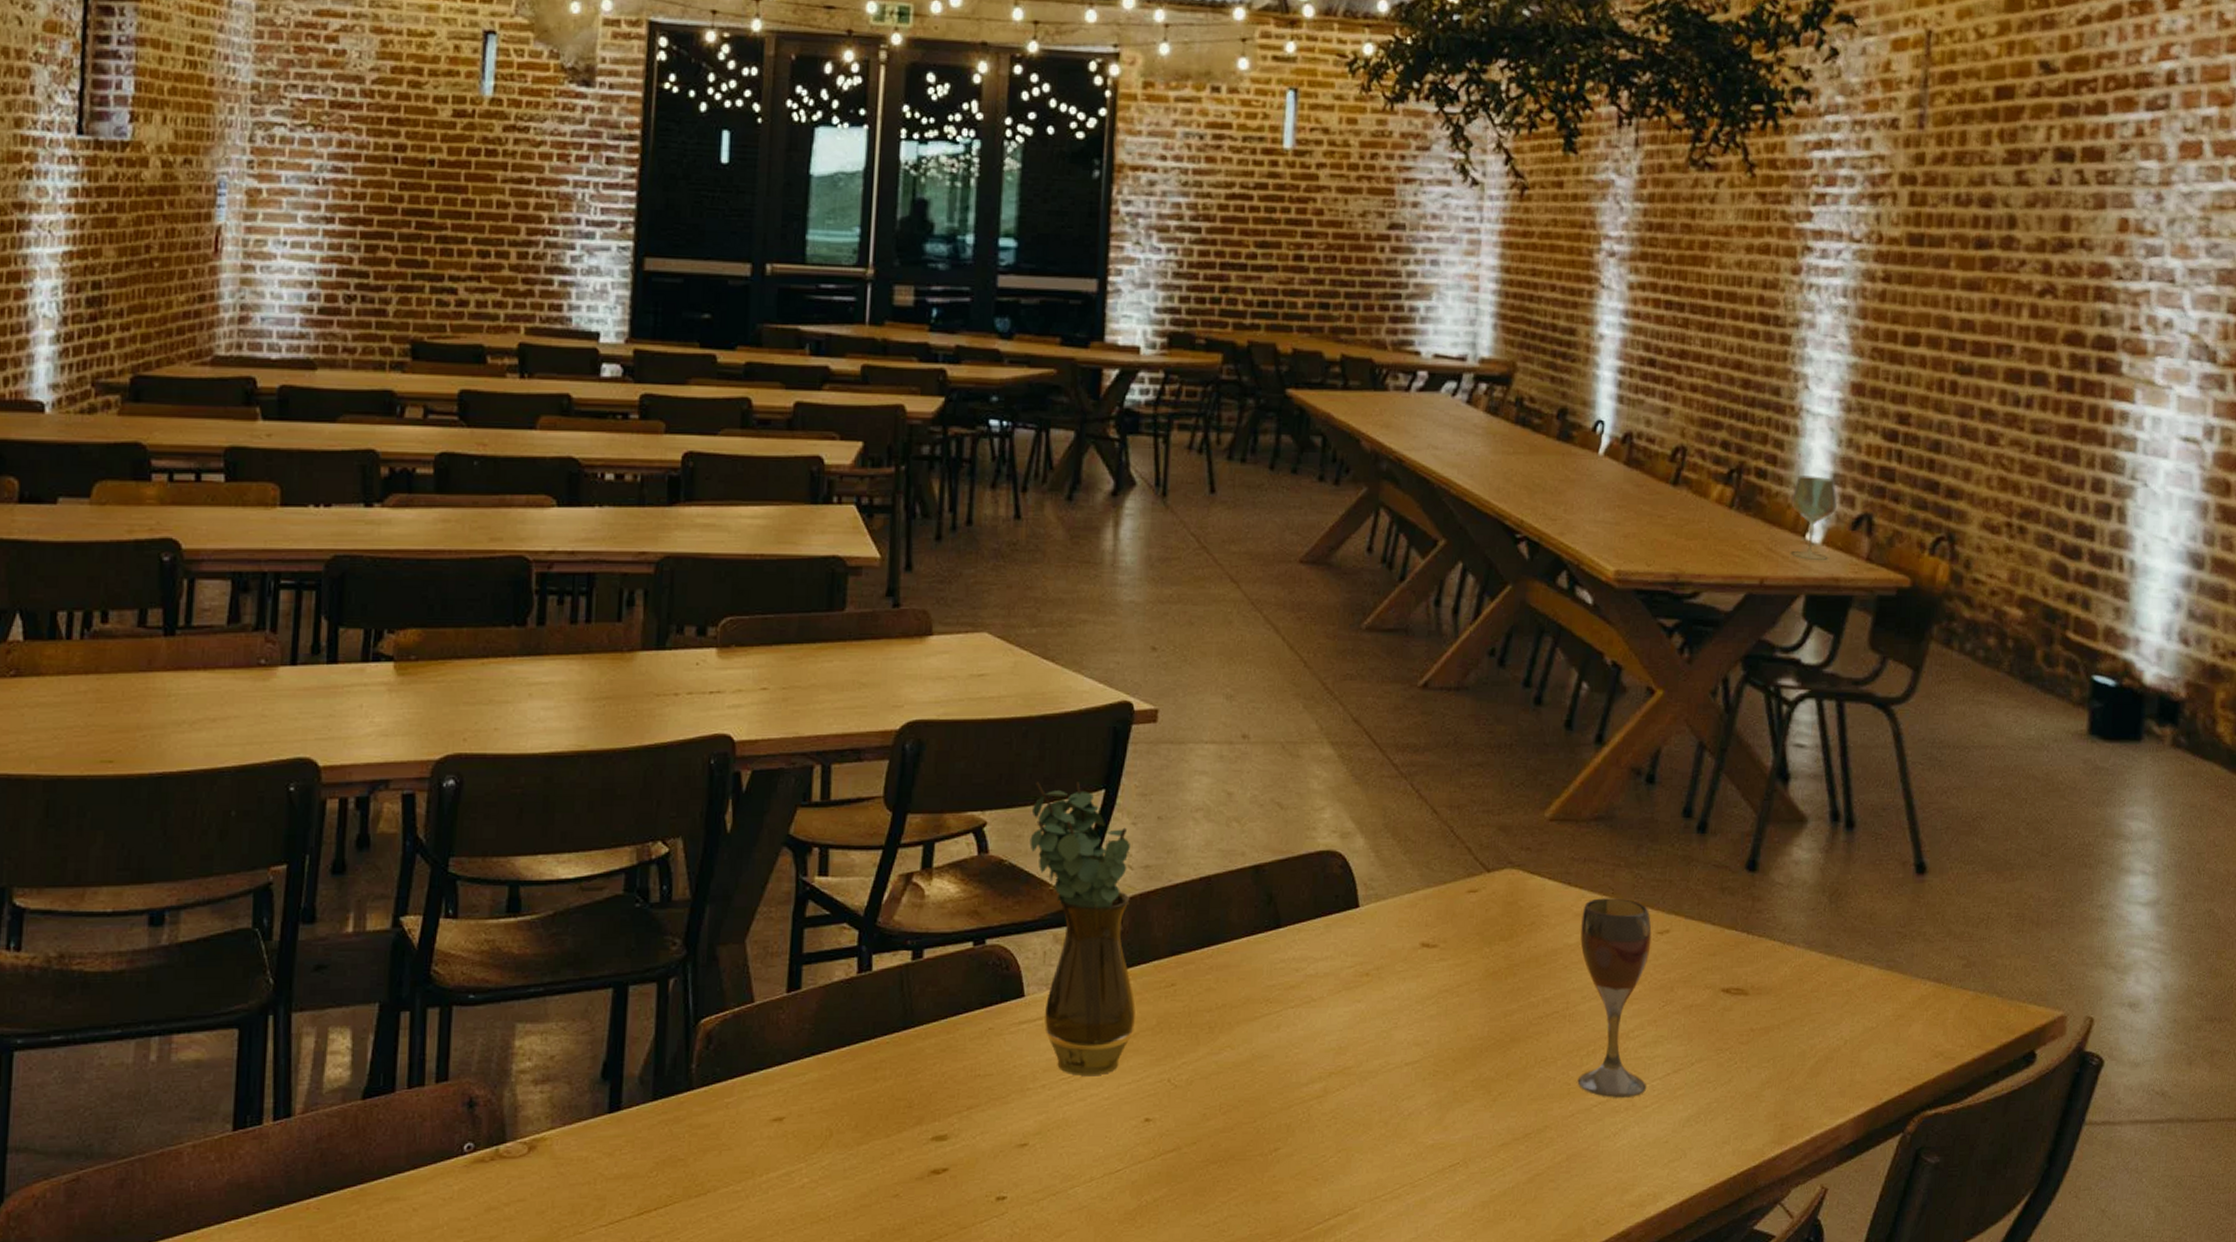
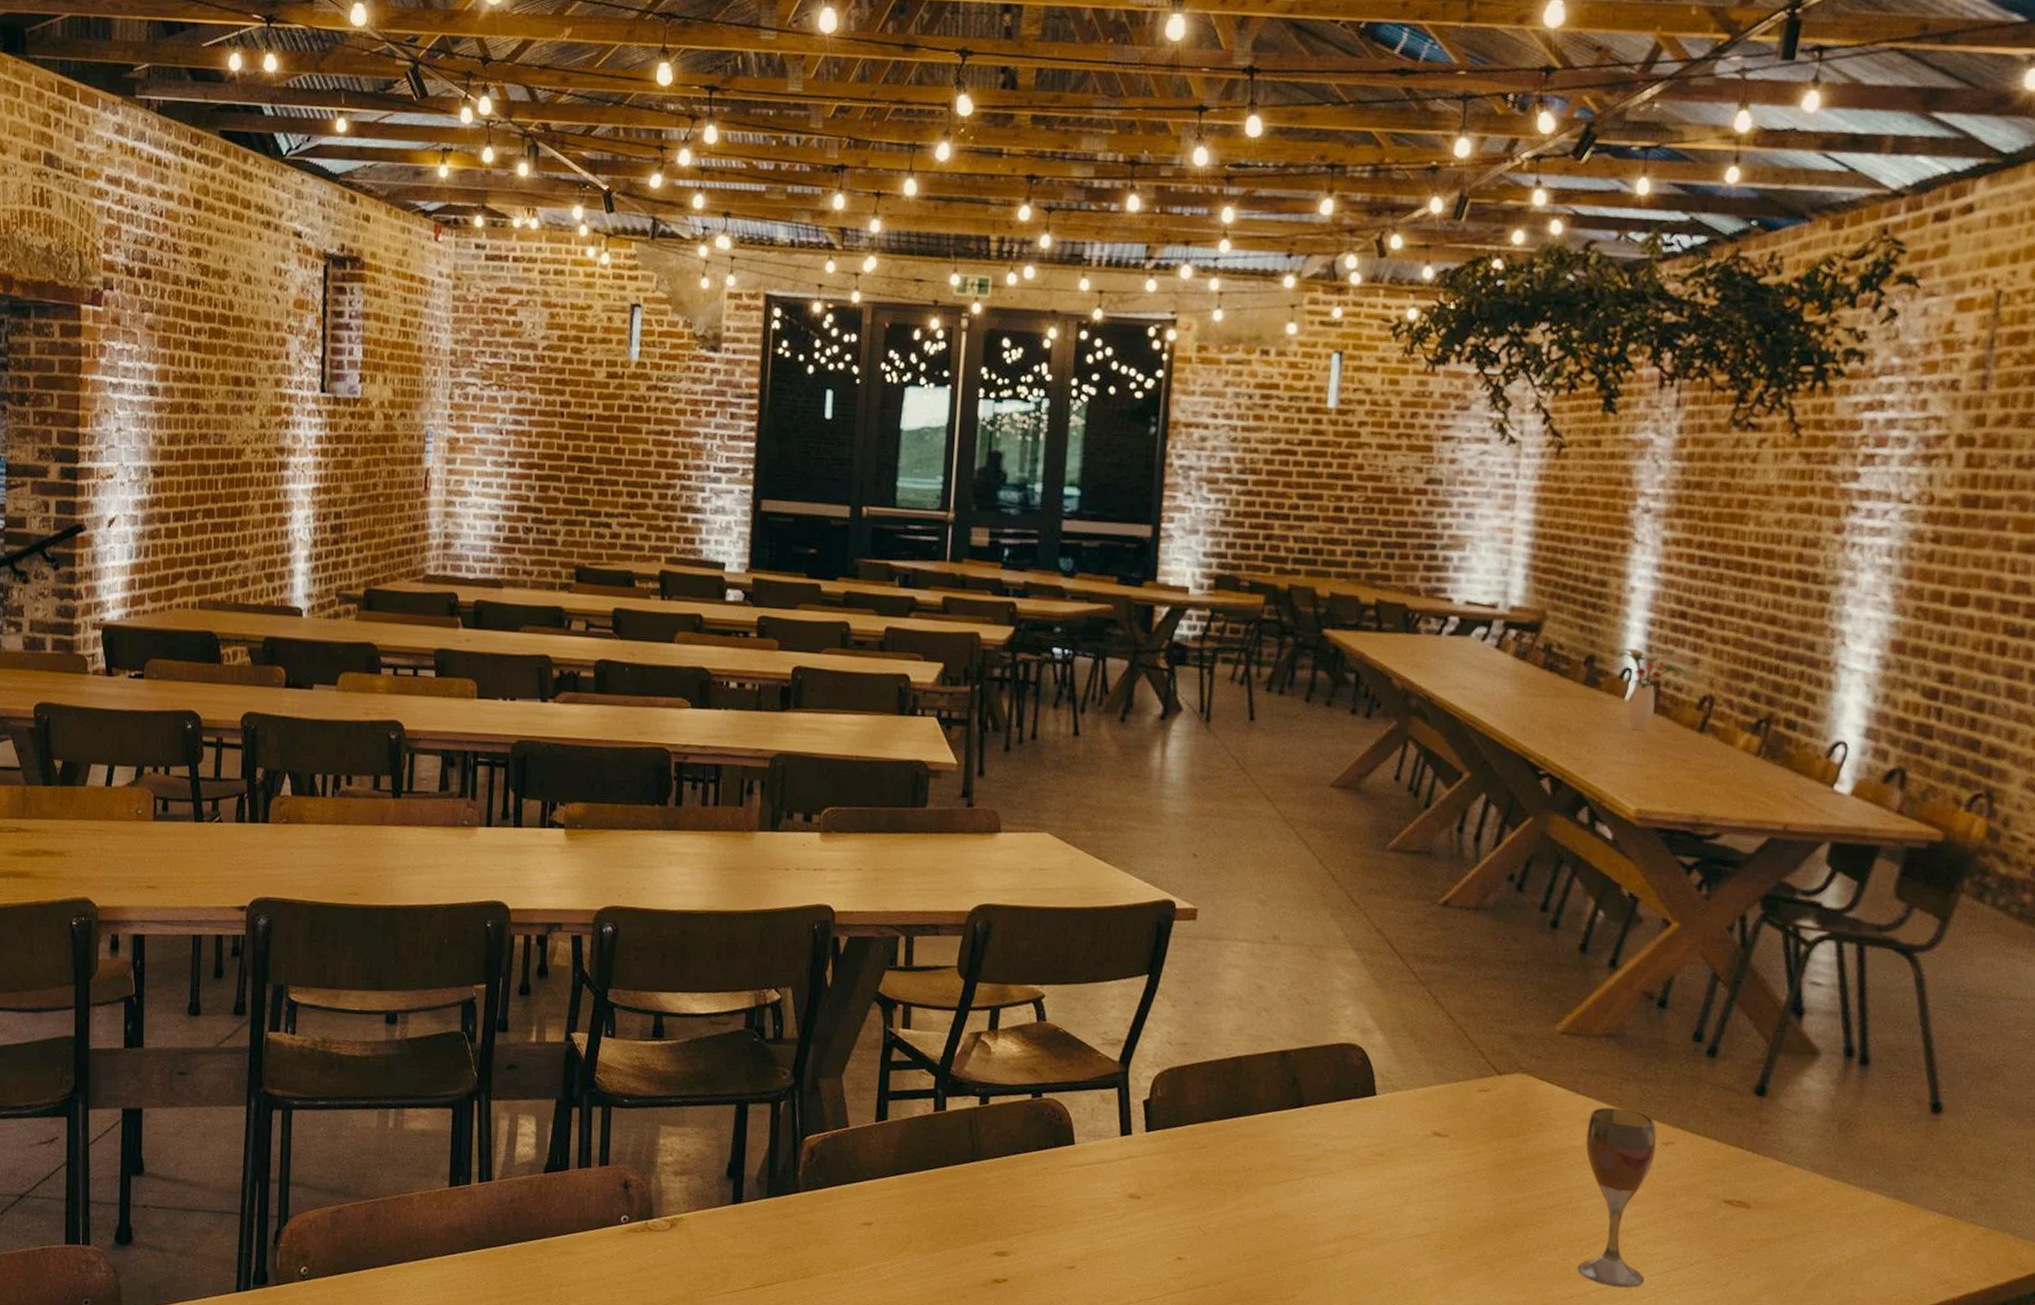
vase: present [1029,782,1136,1076] -> none [1081,964,1171,1217]
flower arrangement: none [1590,398,1663,486] -> present [1618,648,1691,731]
wine glass: present [1791,475,1837,561] -> none [1818,728,1869,811]

